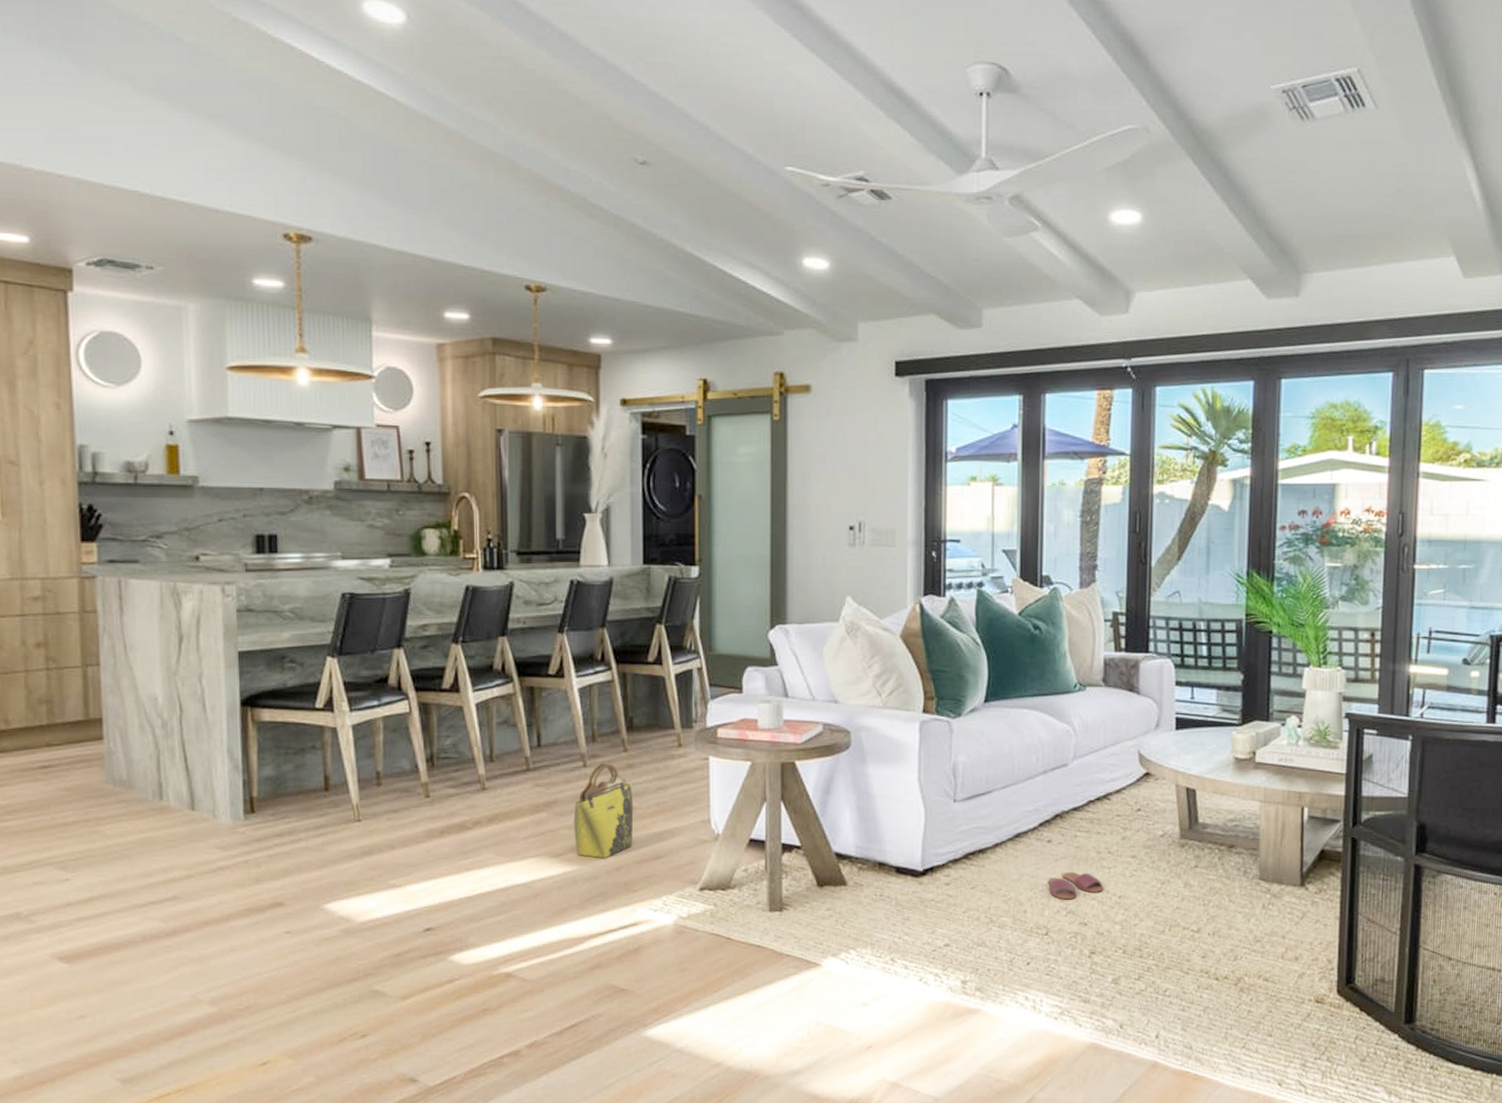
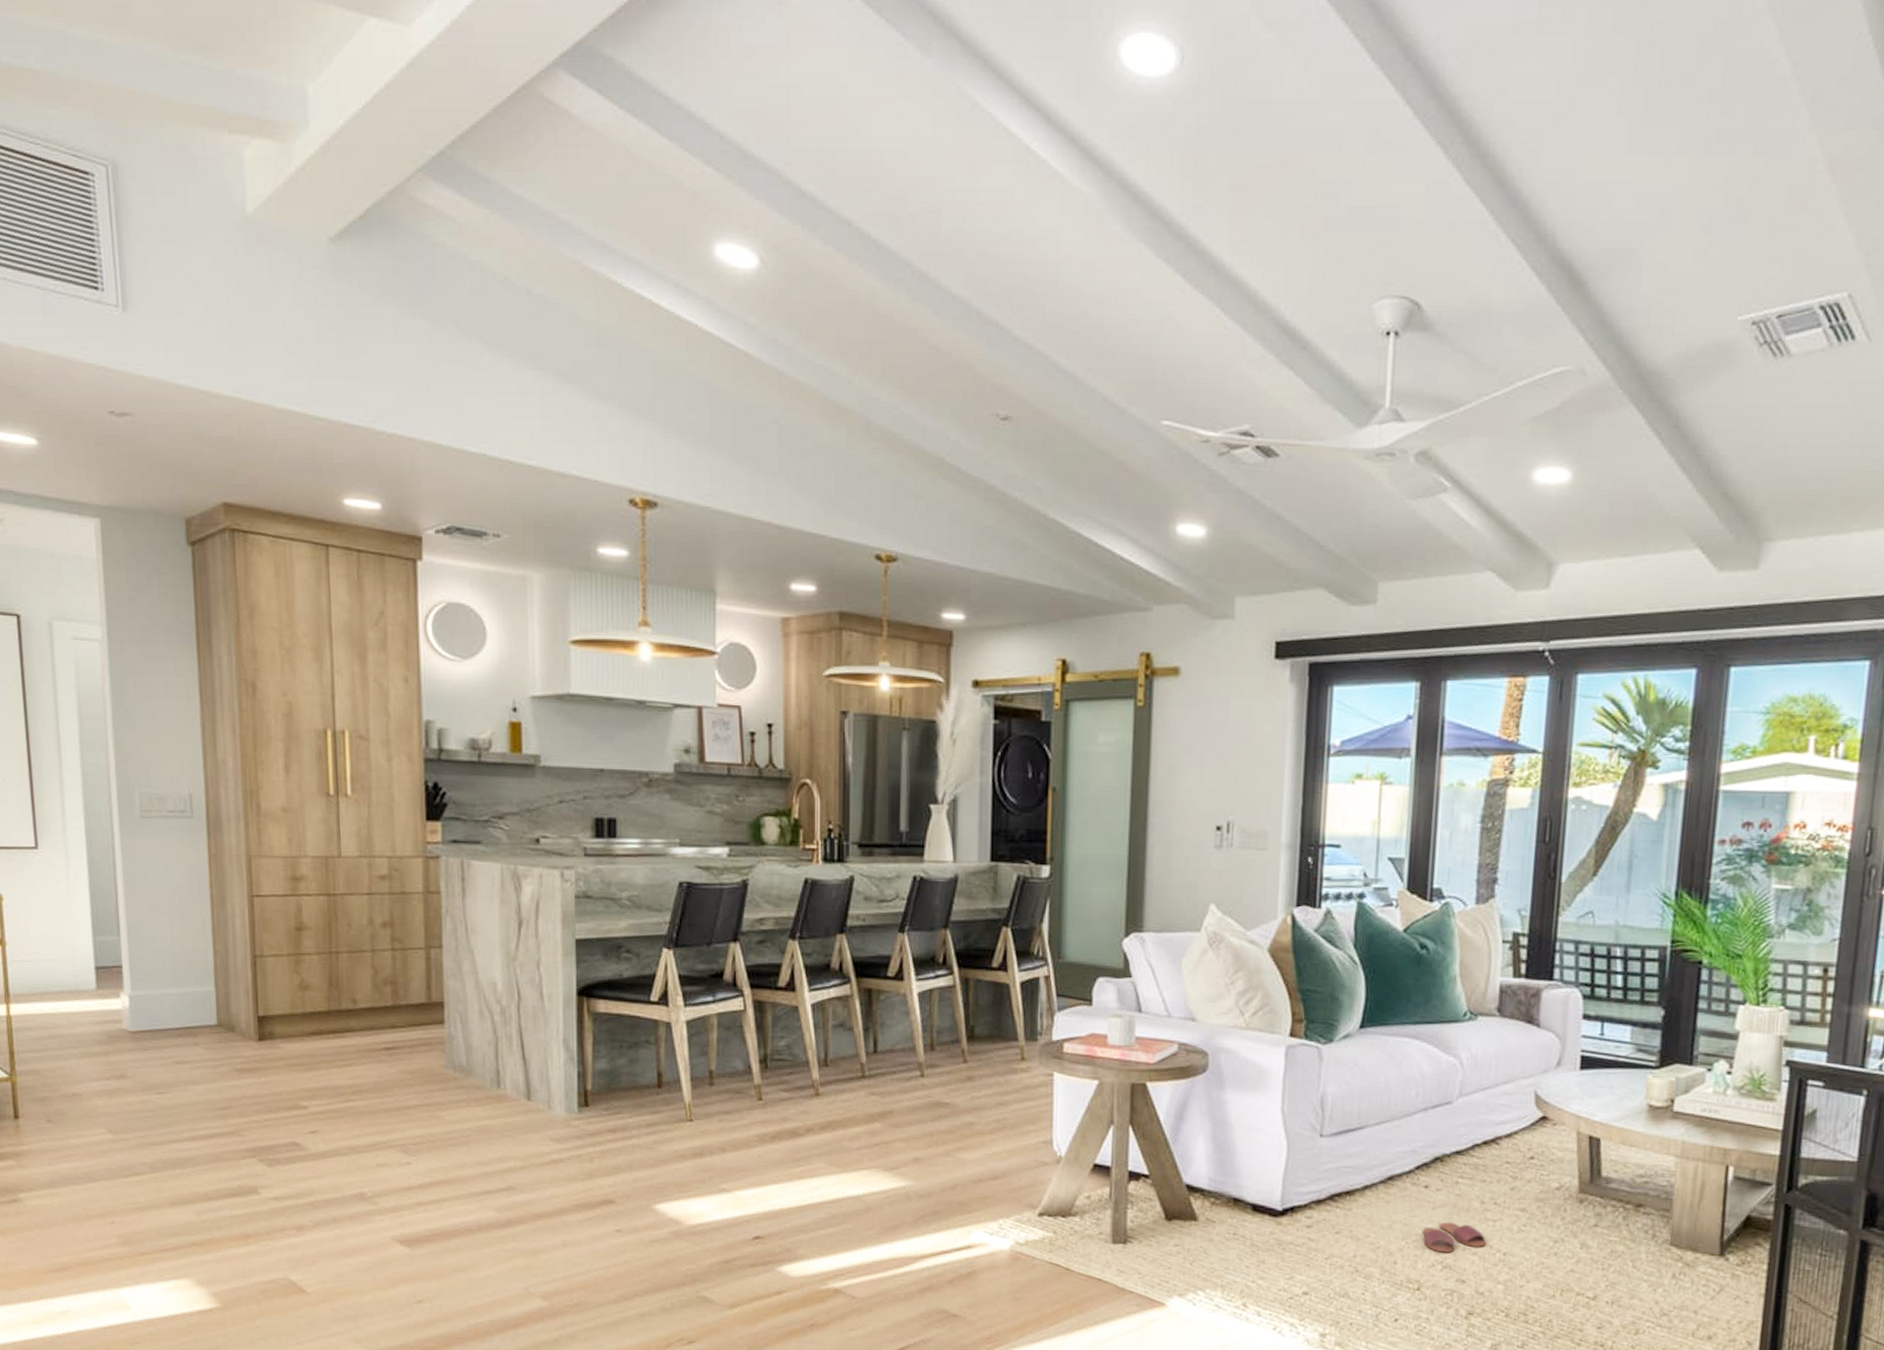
tote bag: present [573,764,634,859] -> none [908,1074,972,1176]

